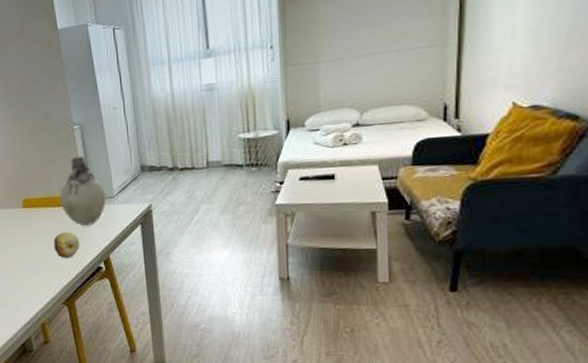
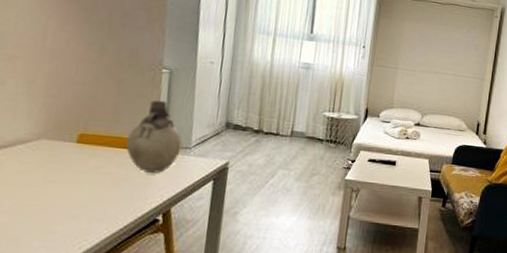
fruit: present [53,231,80,259] -> none [105,176,139,207]

